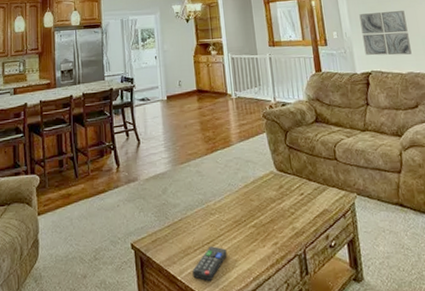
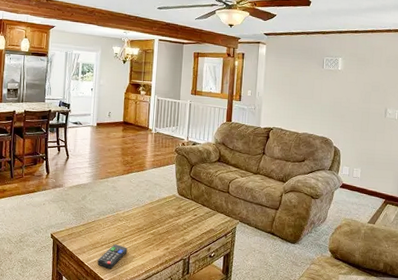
wall art: present [359,10,412,56] -> none [271,78,313,118]

